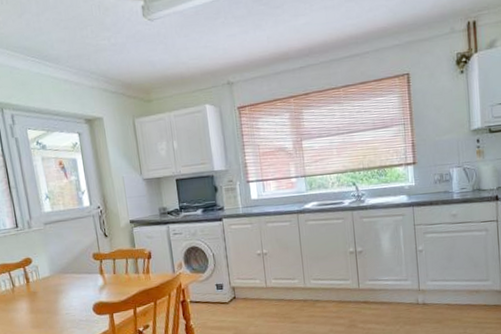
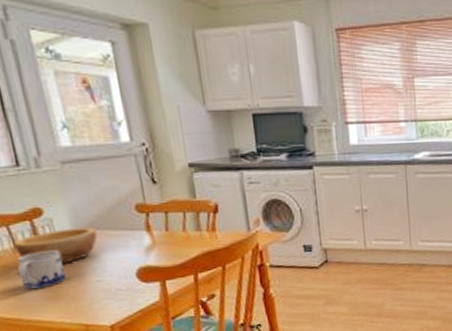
bowl: none [12,272,67,300] -> present [13,227,97,264]
mug: none [14,289,46,320] -> present [17,249,67,290]

